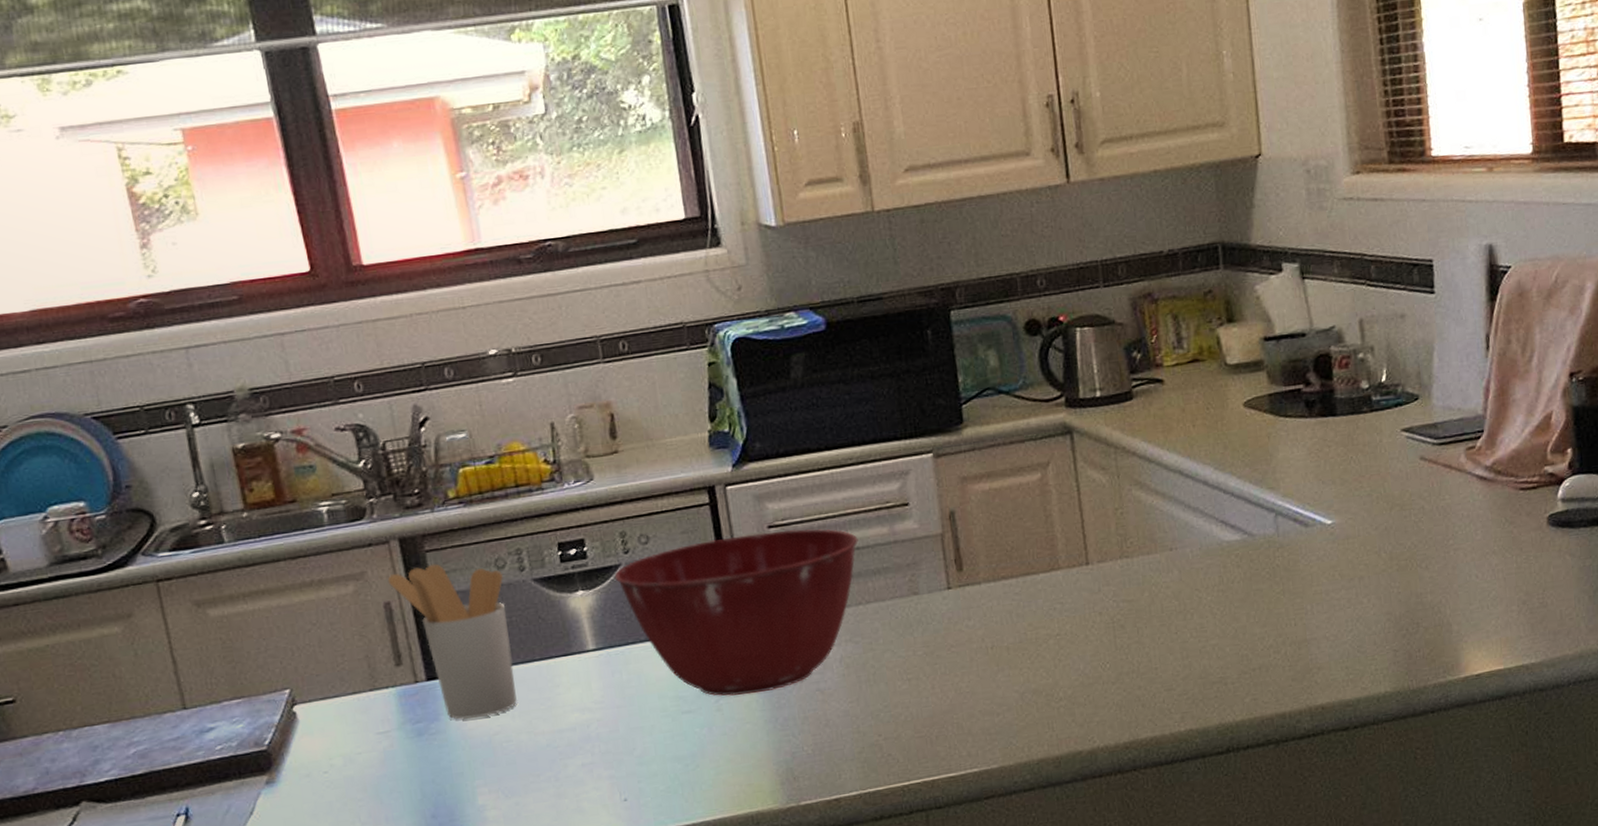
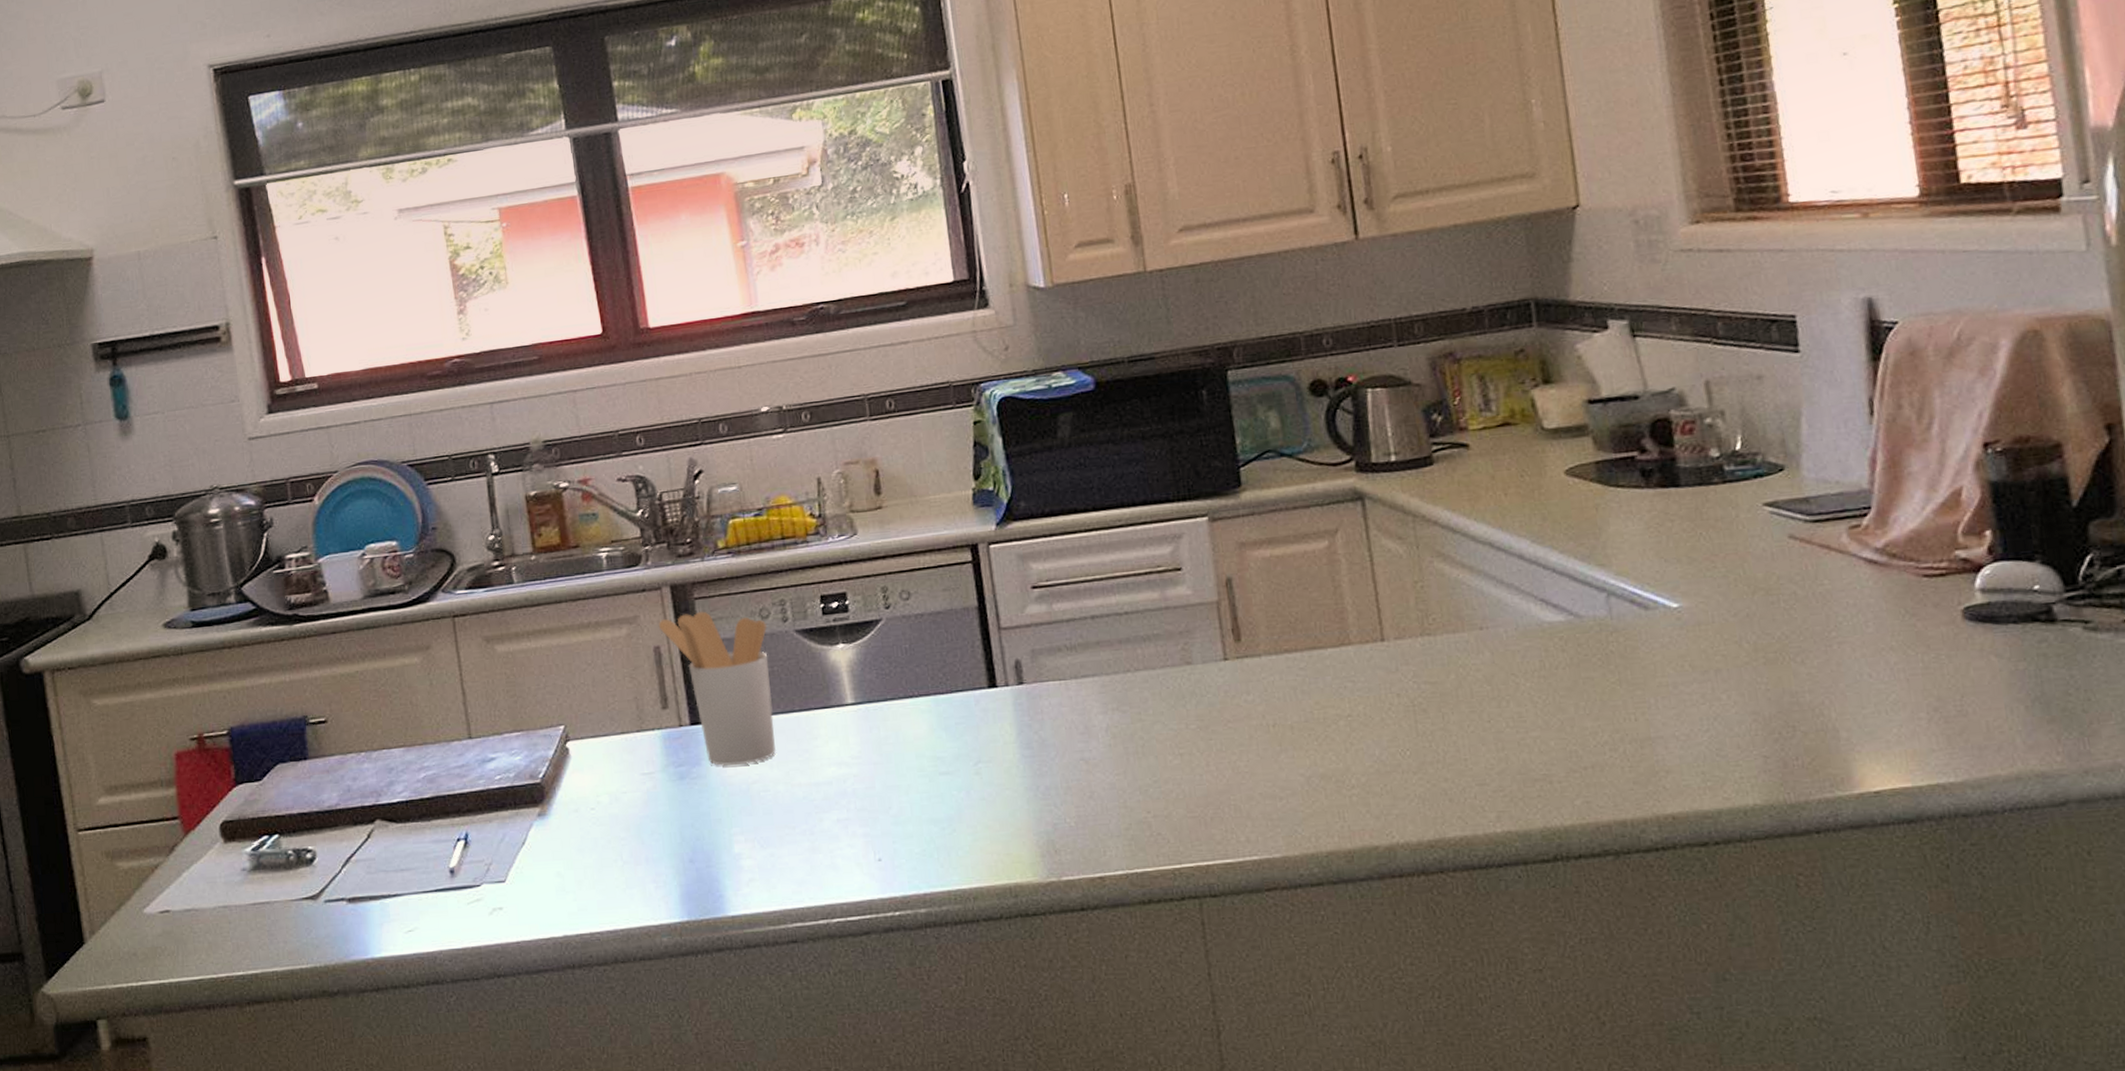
mixing bowl: present [614,529,859,696] -> none [875,591,1127,760]

